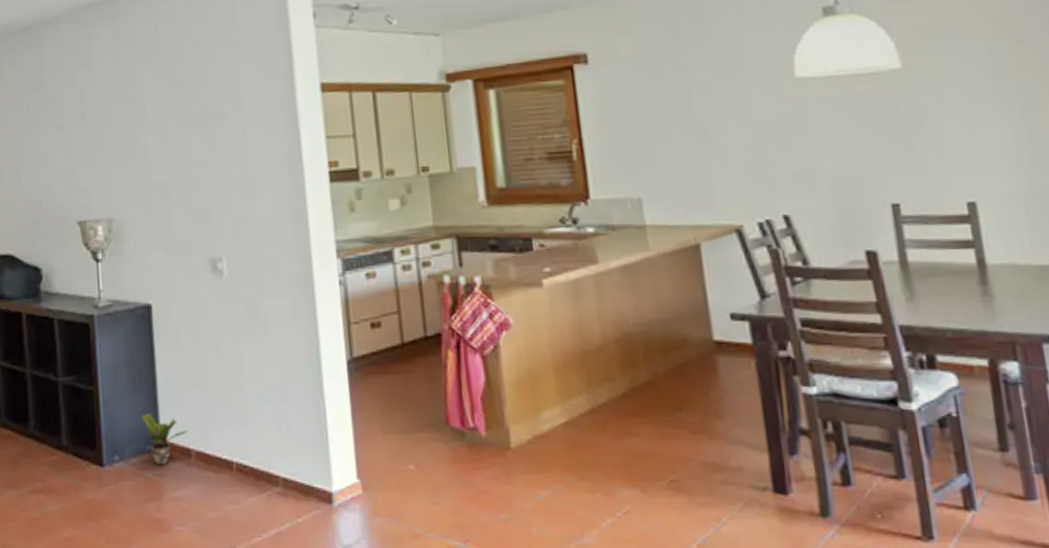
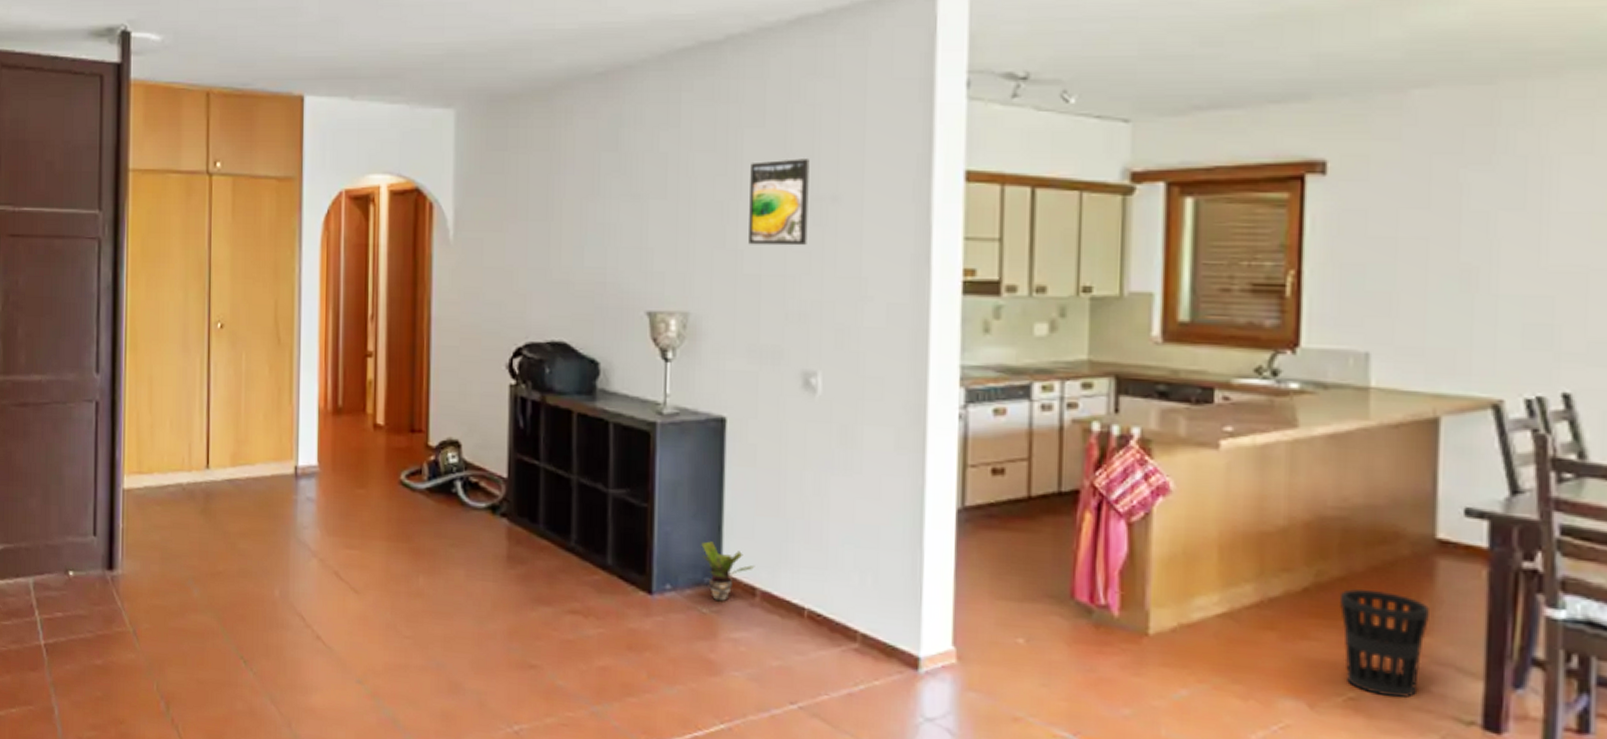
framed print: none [151,84,203,158] -> present [748,159,810,246]
wastebasket: none [651,388,720,475] -> present [1340,588,1429,698]

